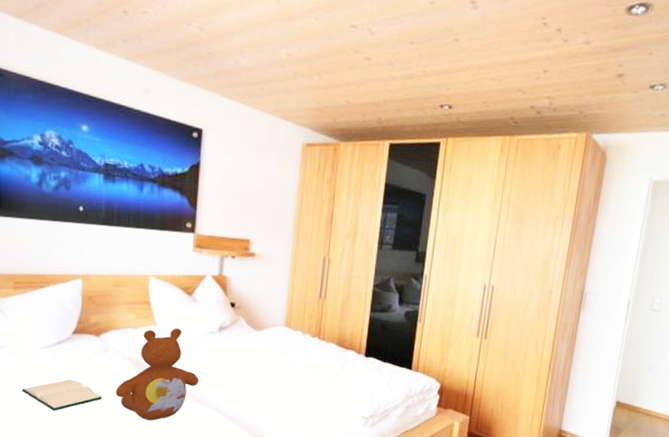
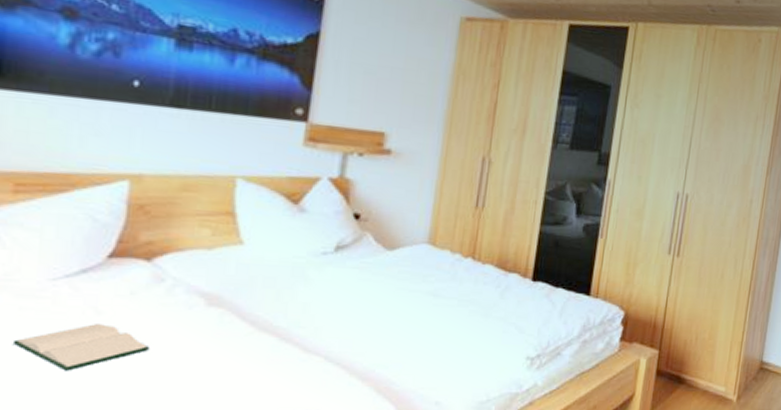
teddy bear: present [115,328,199,421] -> none [171,247,303,377]

